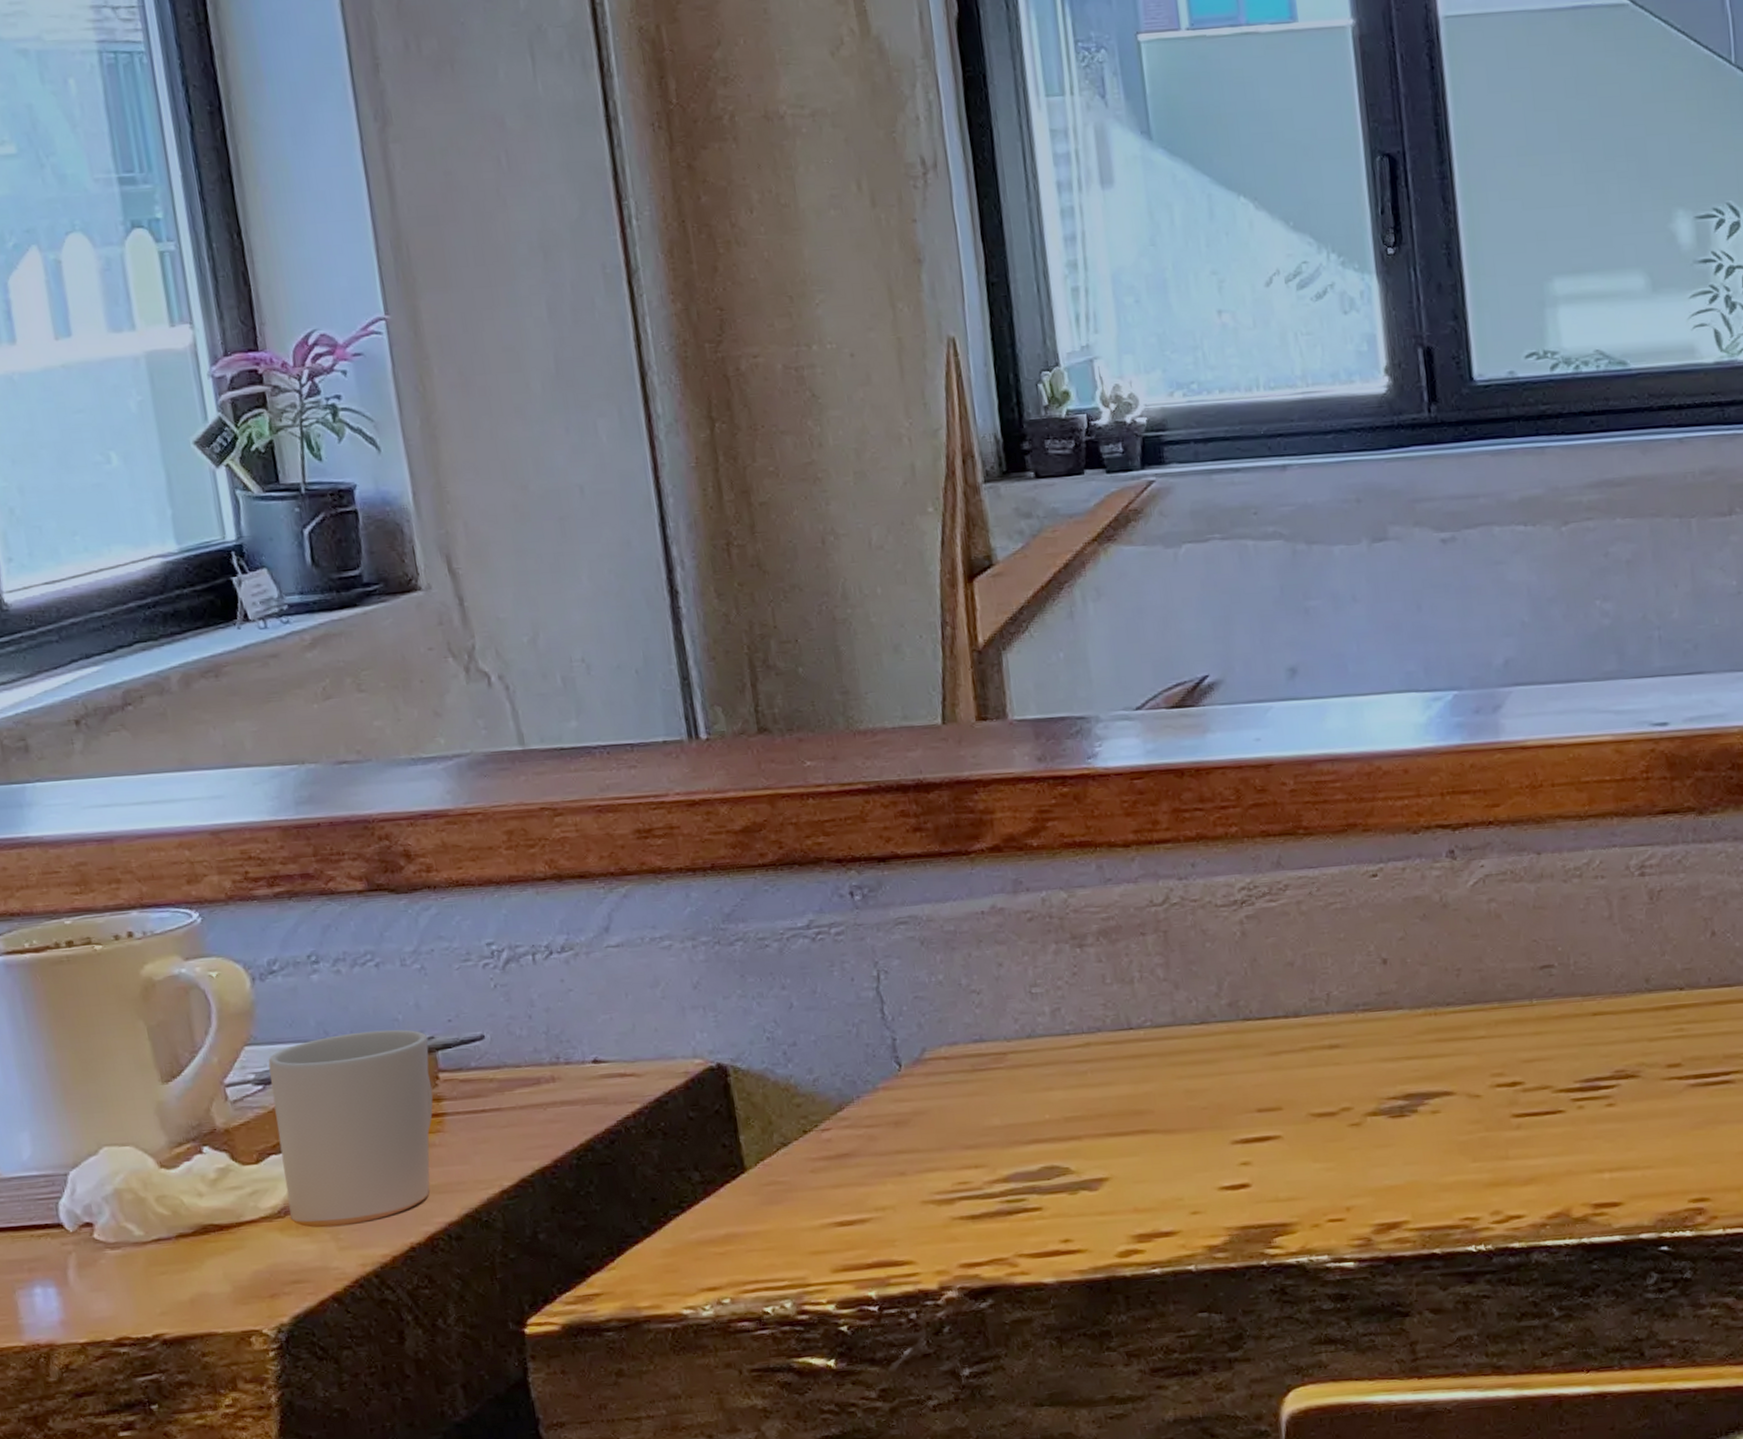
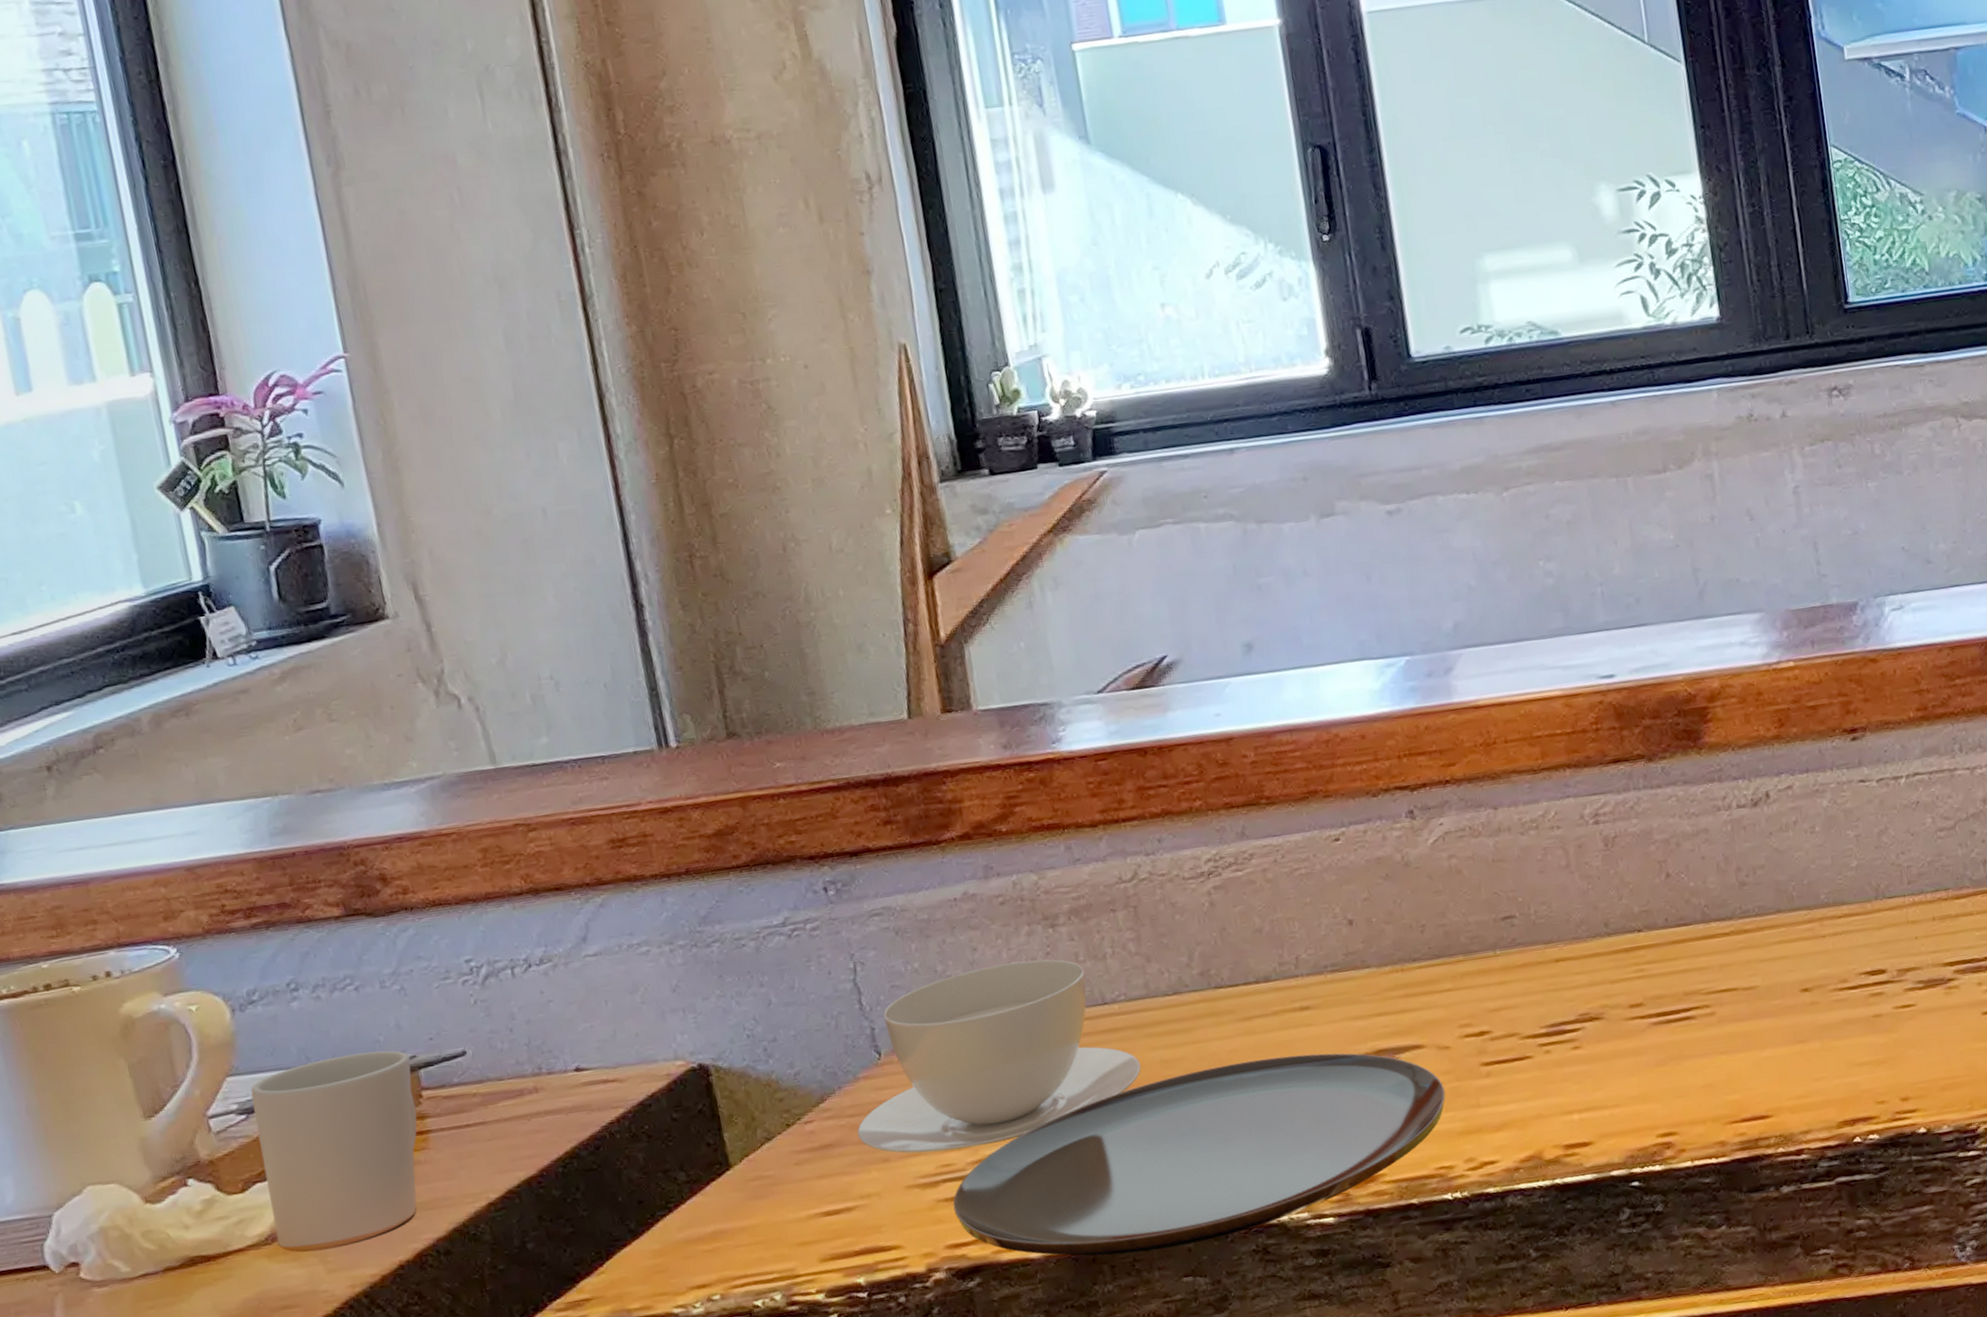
teacup: none [874,979,1165,1169] -> present [857,959,1142,1154]
plate: none [968,1094,1474,1285] -> present [952,1053,1446,1256]

